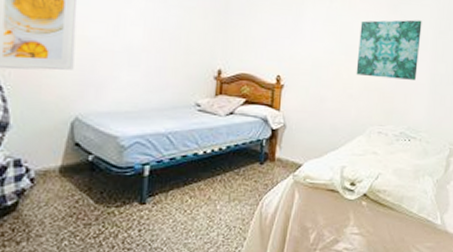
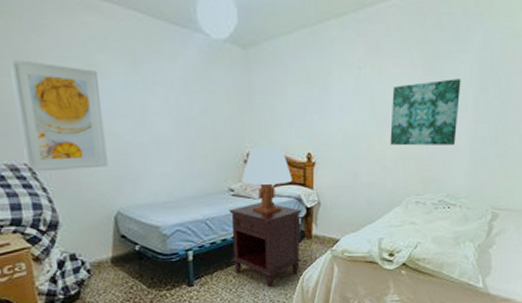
nightstand: none [190,120,267,212] -> present [229,202,302,288]
table lamp: none [209,66,261,133] -> present [241,148,293,214]

